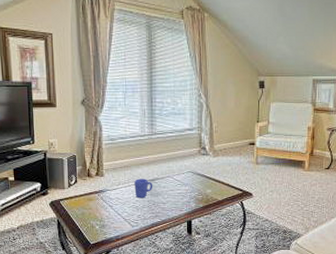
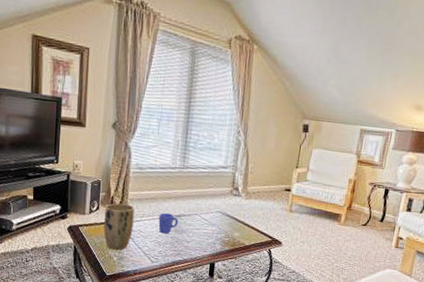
plant pot: none [83,175,111,219] -> present [103,203,135,250]

